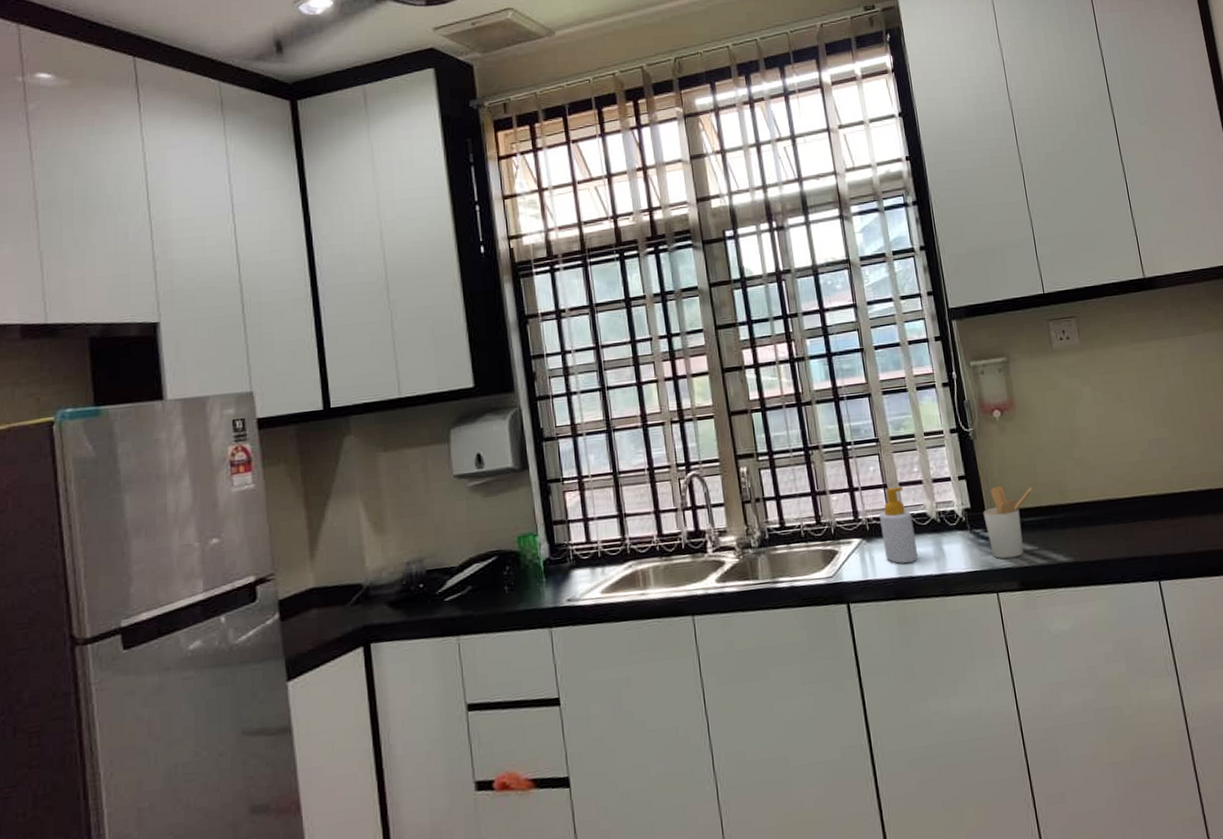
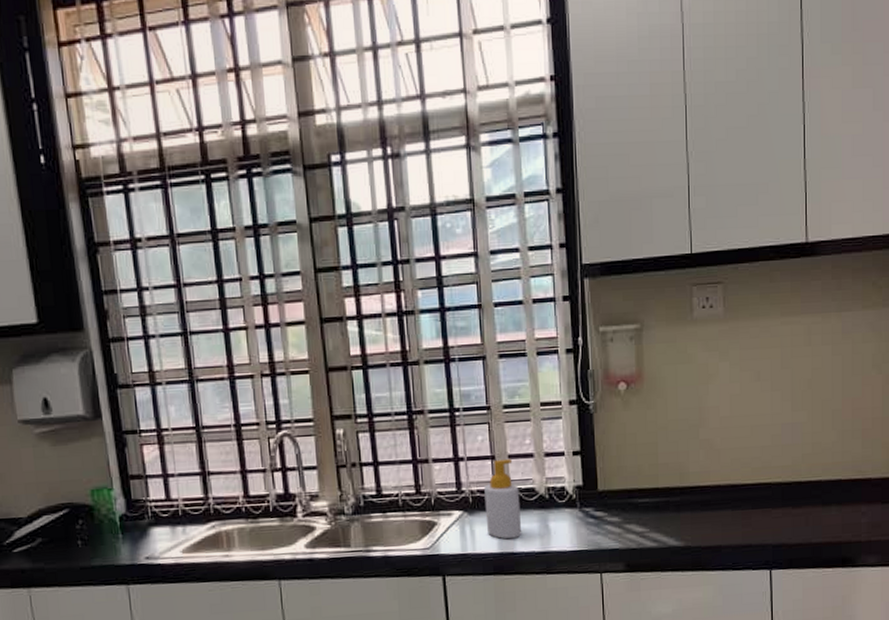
utensil holder: present [983,485,1032,559] -> none [595,463,651,540]

